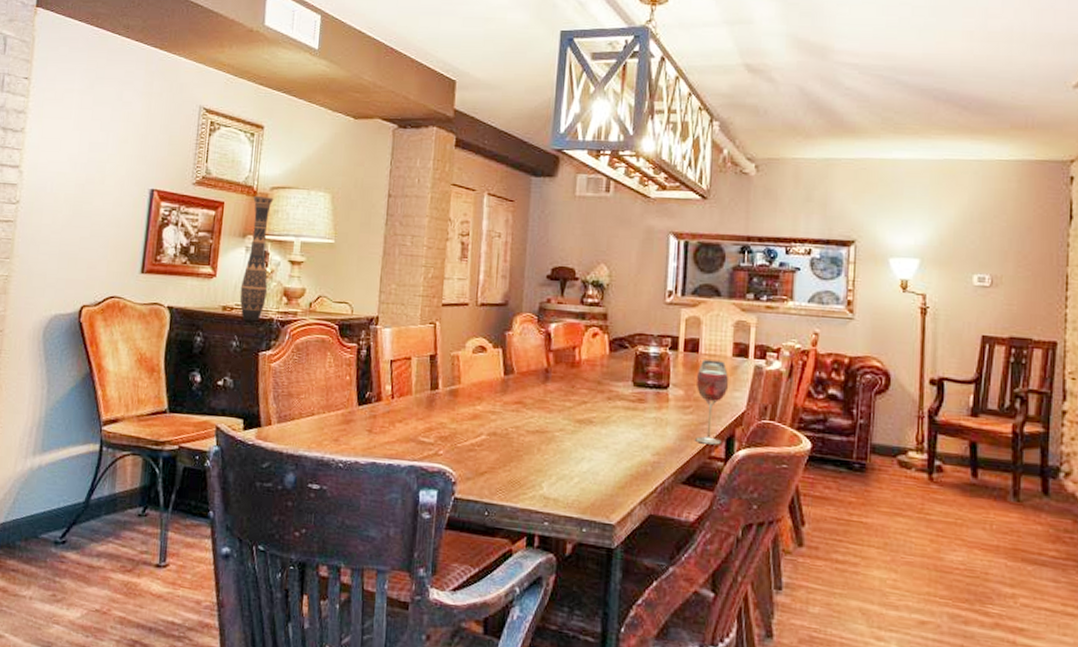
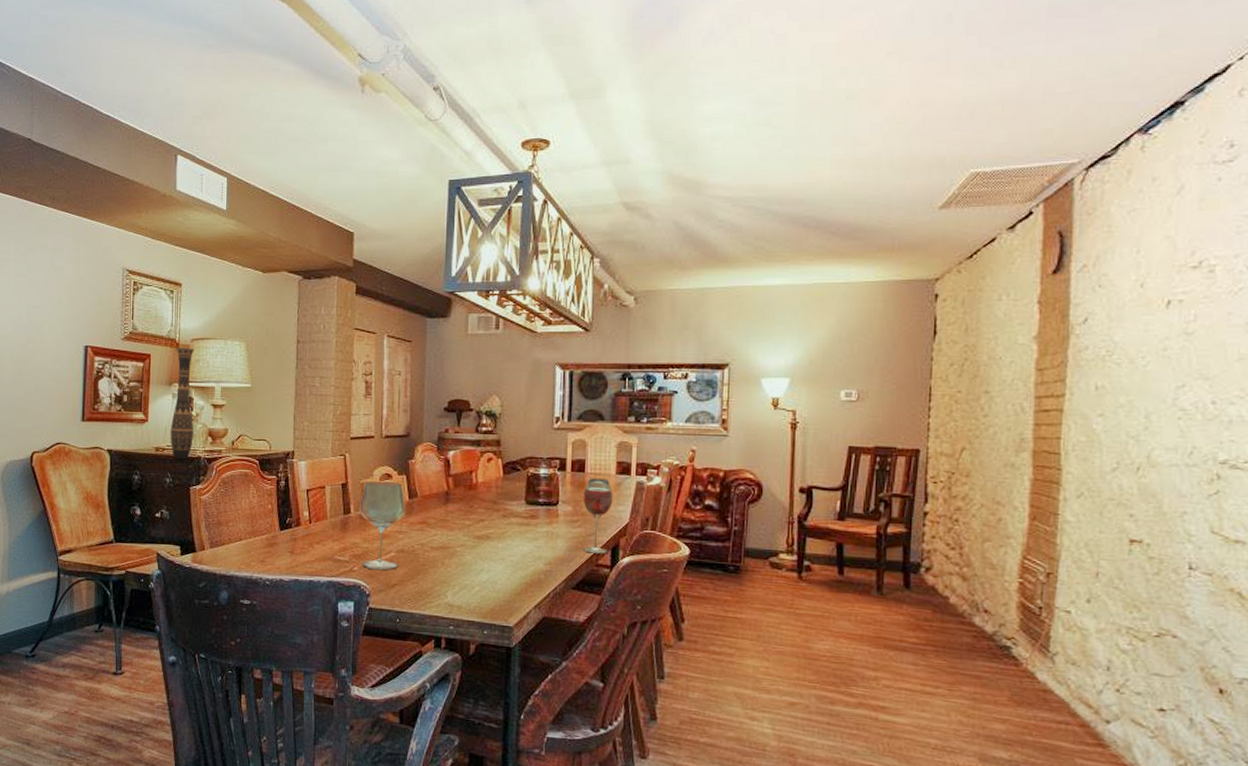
wine glass: none [447,353,500,456] -> present [358,481,406,571]

